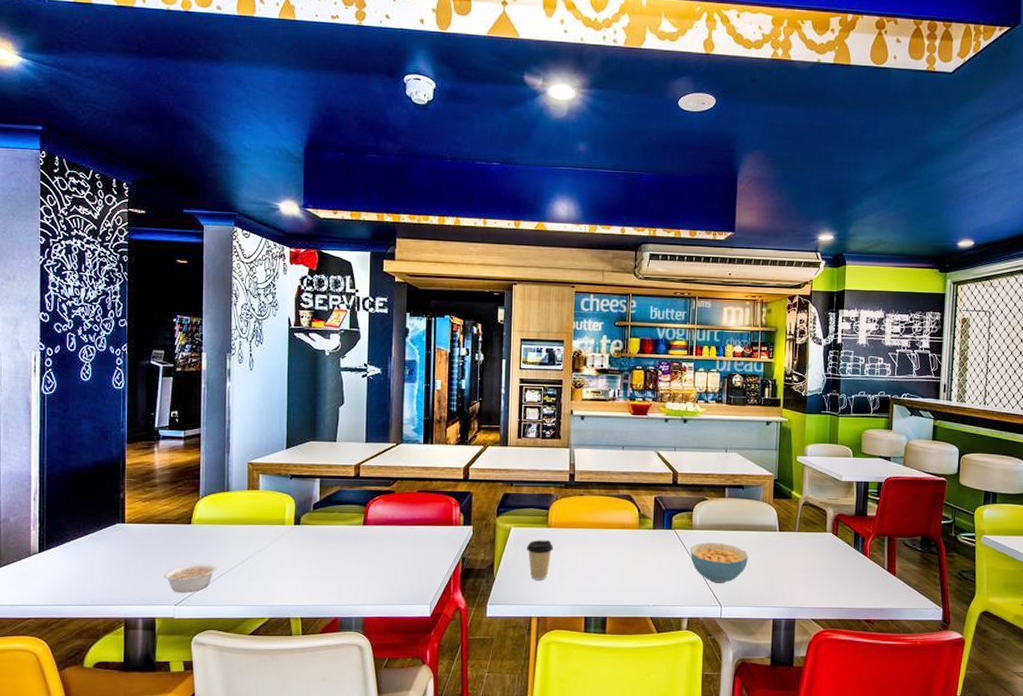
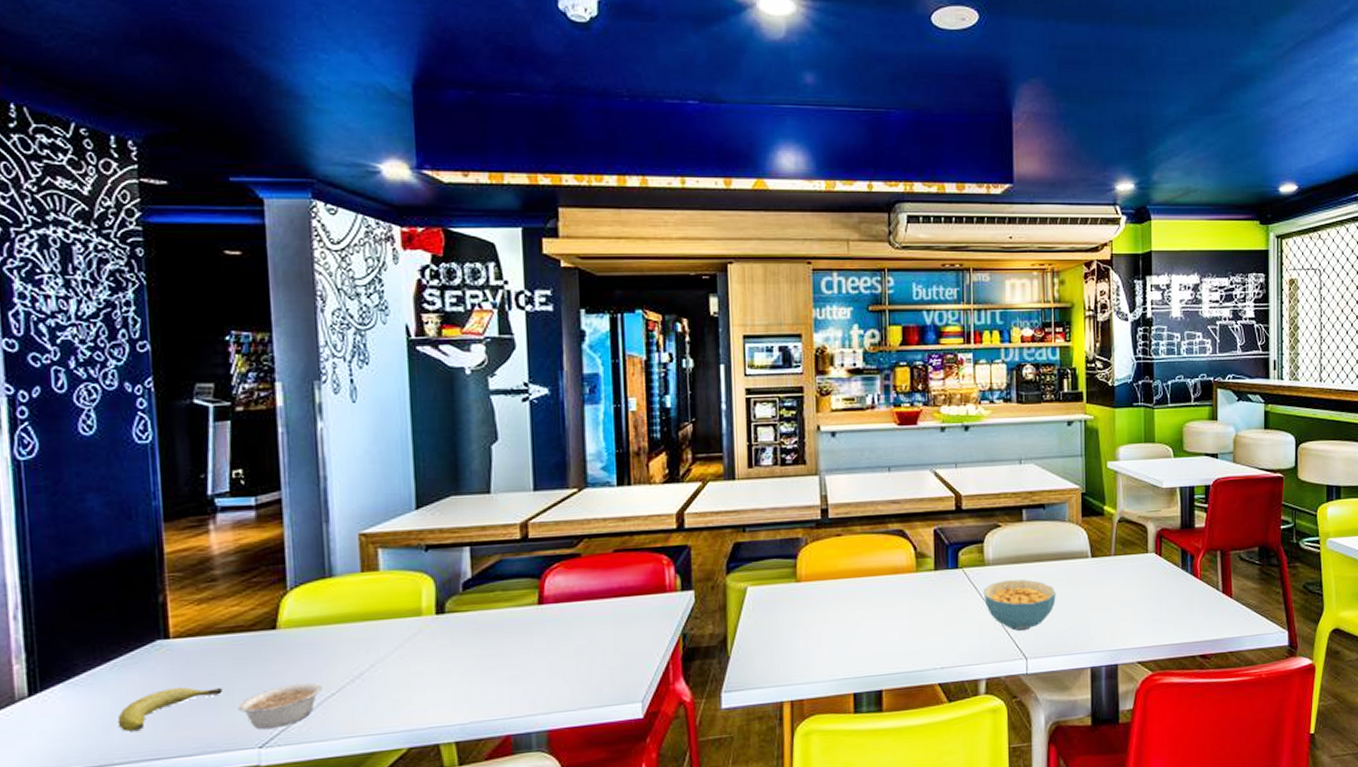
fruit: none [90,557,155,584] -> present [117,686,223,732]
coffee cup: present [526,540,553,580] -> none [769,598,806,653]

